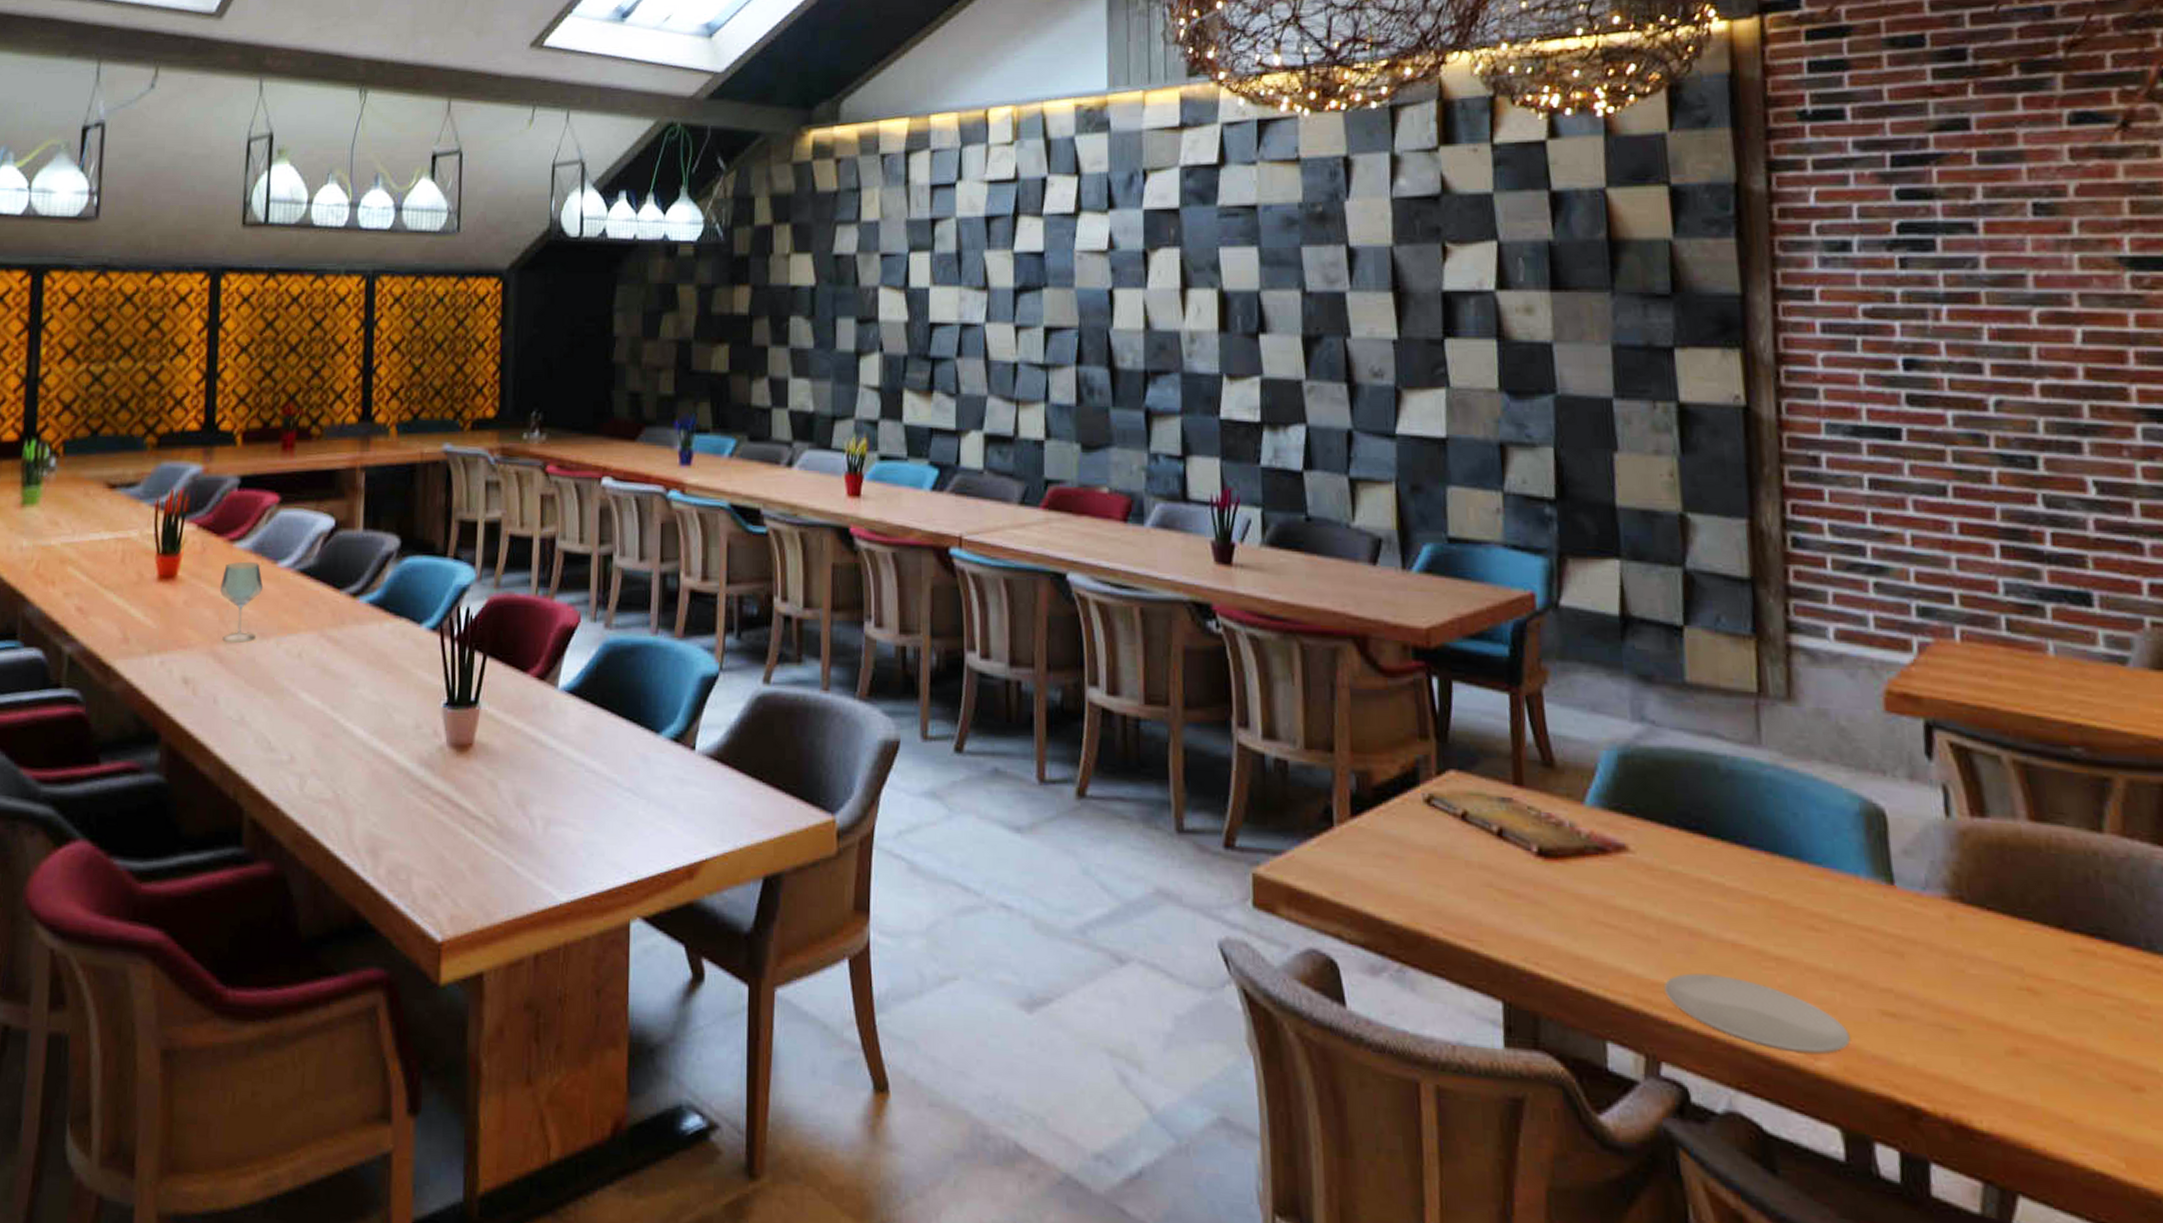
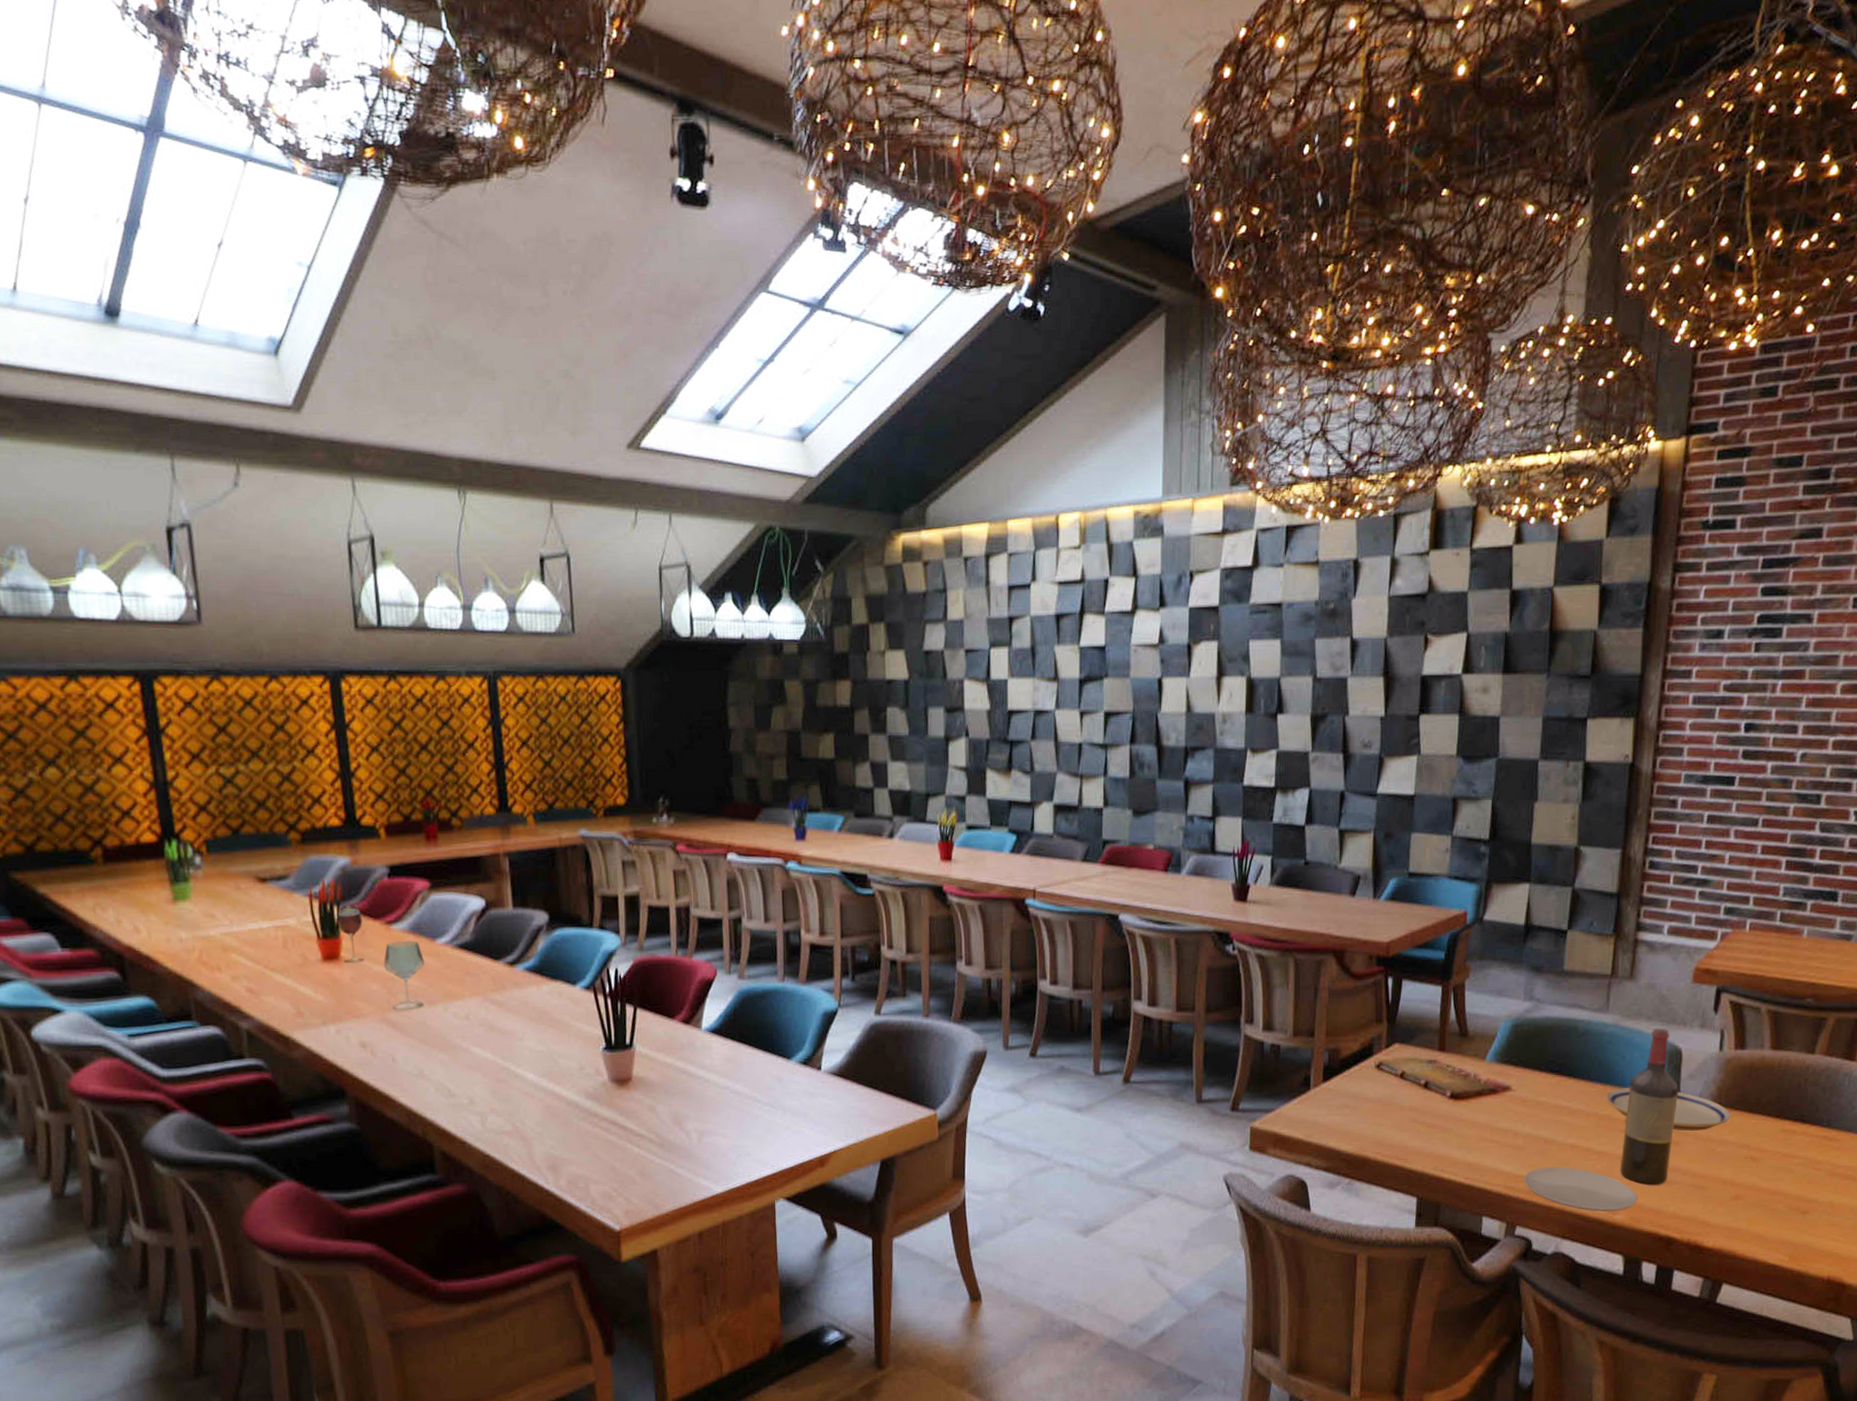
wineglass: none [179,518,206,585] -> present [337,905,365,964]
plate: none [1777,861,1983,938] -> present [1606,1088,1731,1131]
wine bottle: none [1810,775,1895,1018] -> present [1620,1028,1679,1185]

